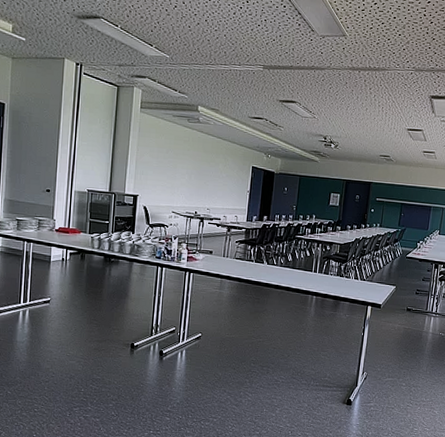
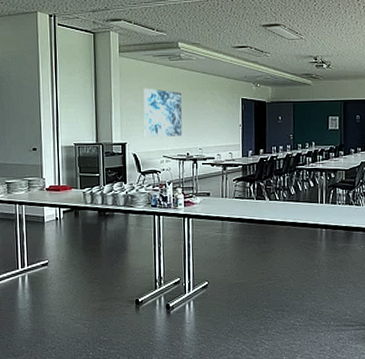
wall art: none [156,145,196,195] -> present [143,88,183,137]

